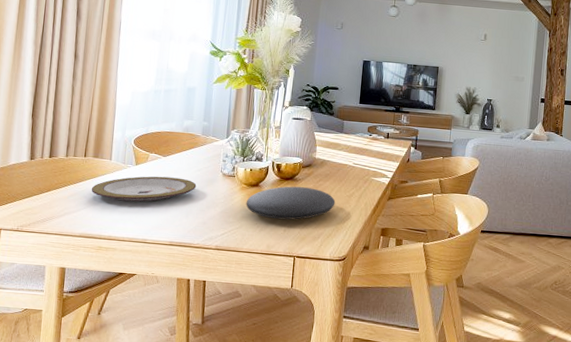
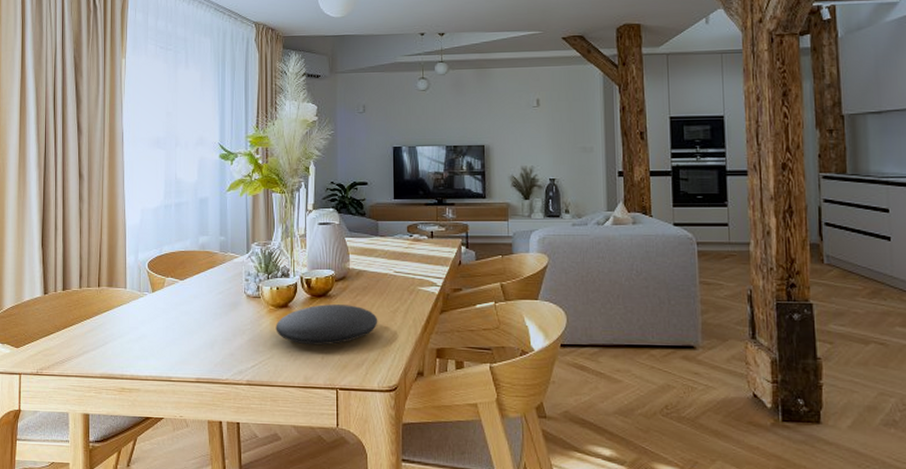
plate: present [91,176,197,202] -> none [108,303,219,335]

